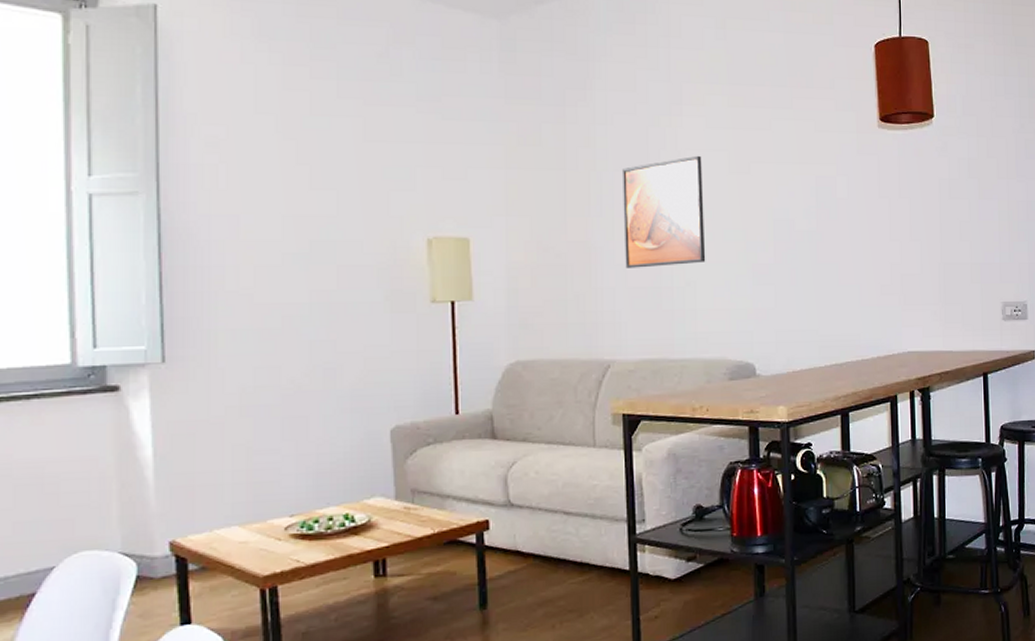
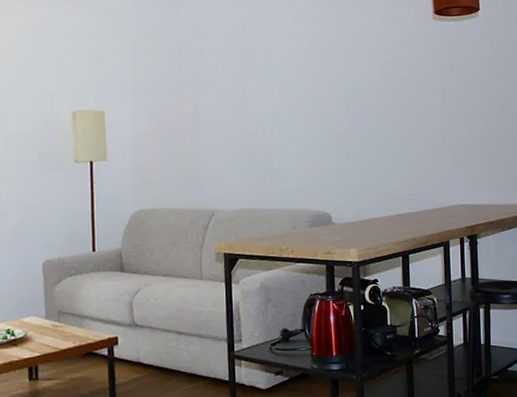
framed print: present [621,155,706,268] -> none [224,44,292,135]

